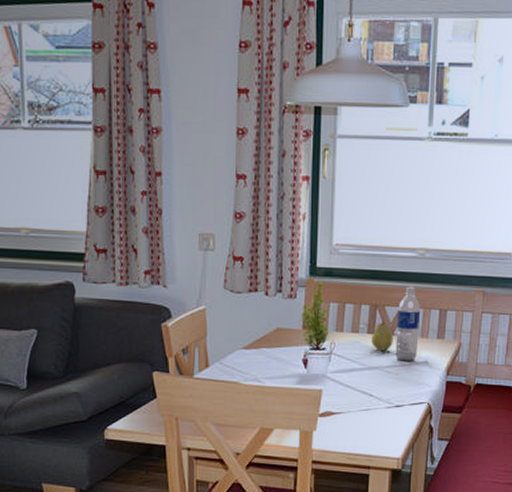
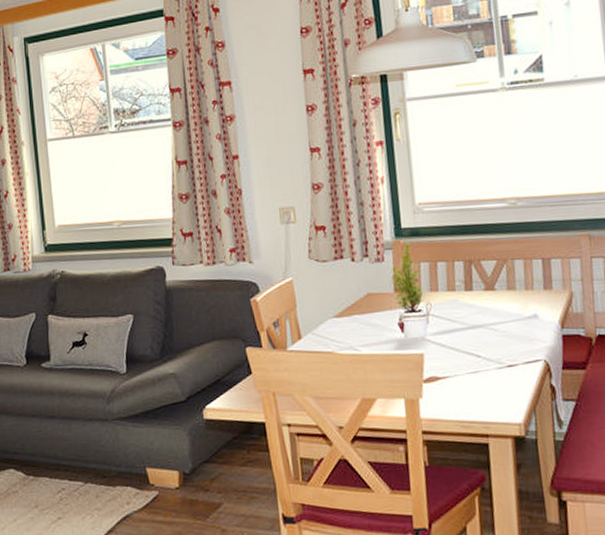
fruit: present [372,321,393,351] -> none [470,276,495,308]
water bottle: present [395,286,421,361] -> none [495,237,524,317]

